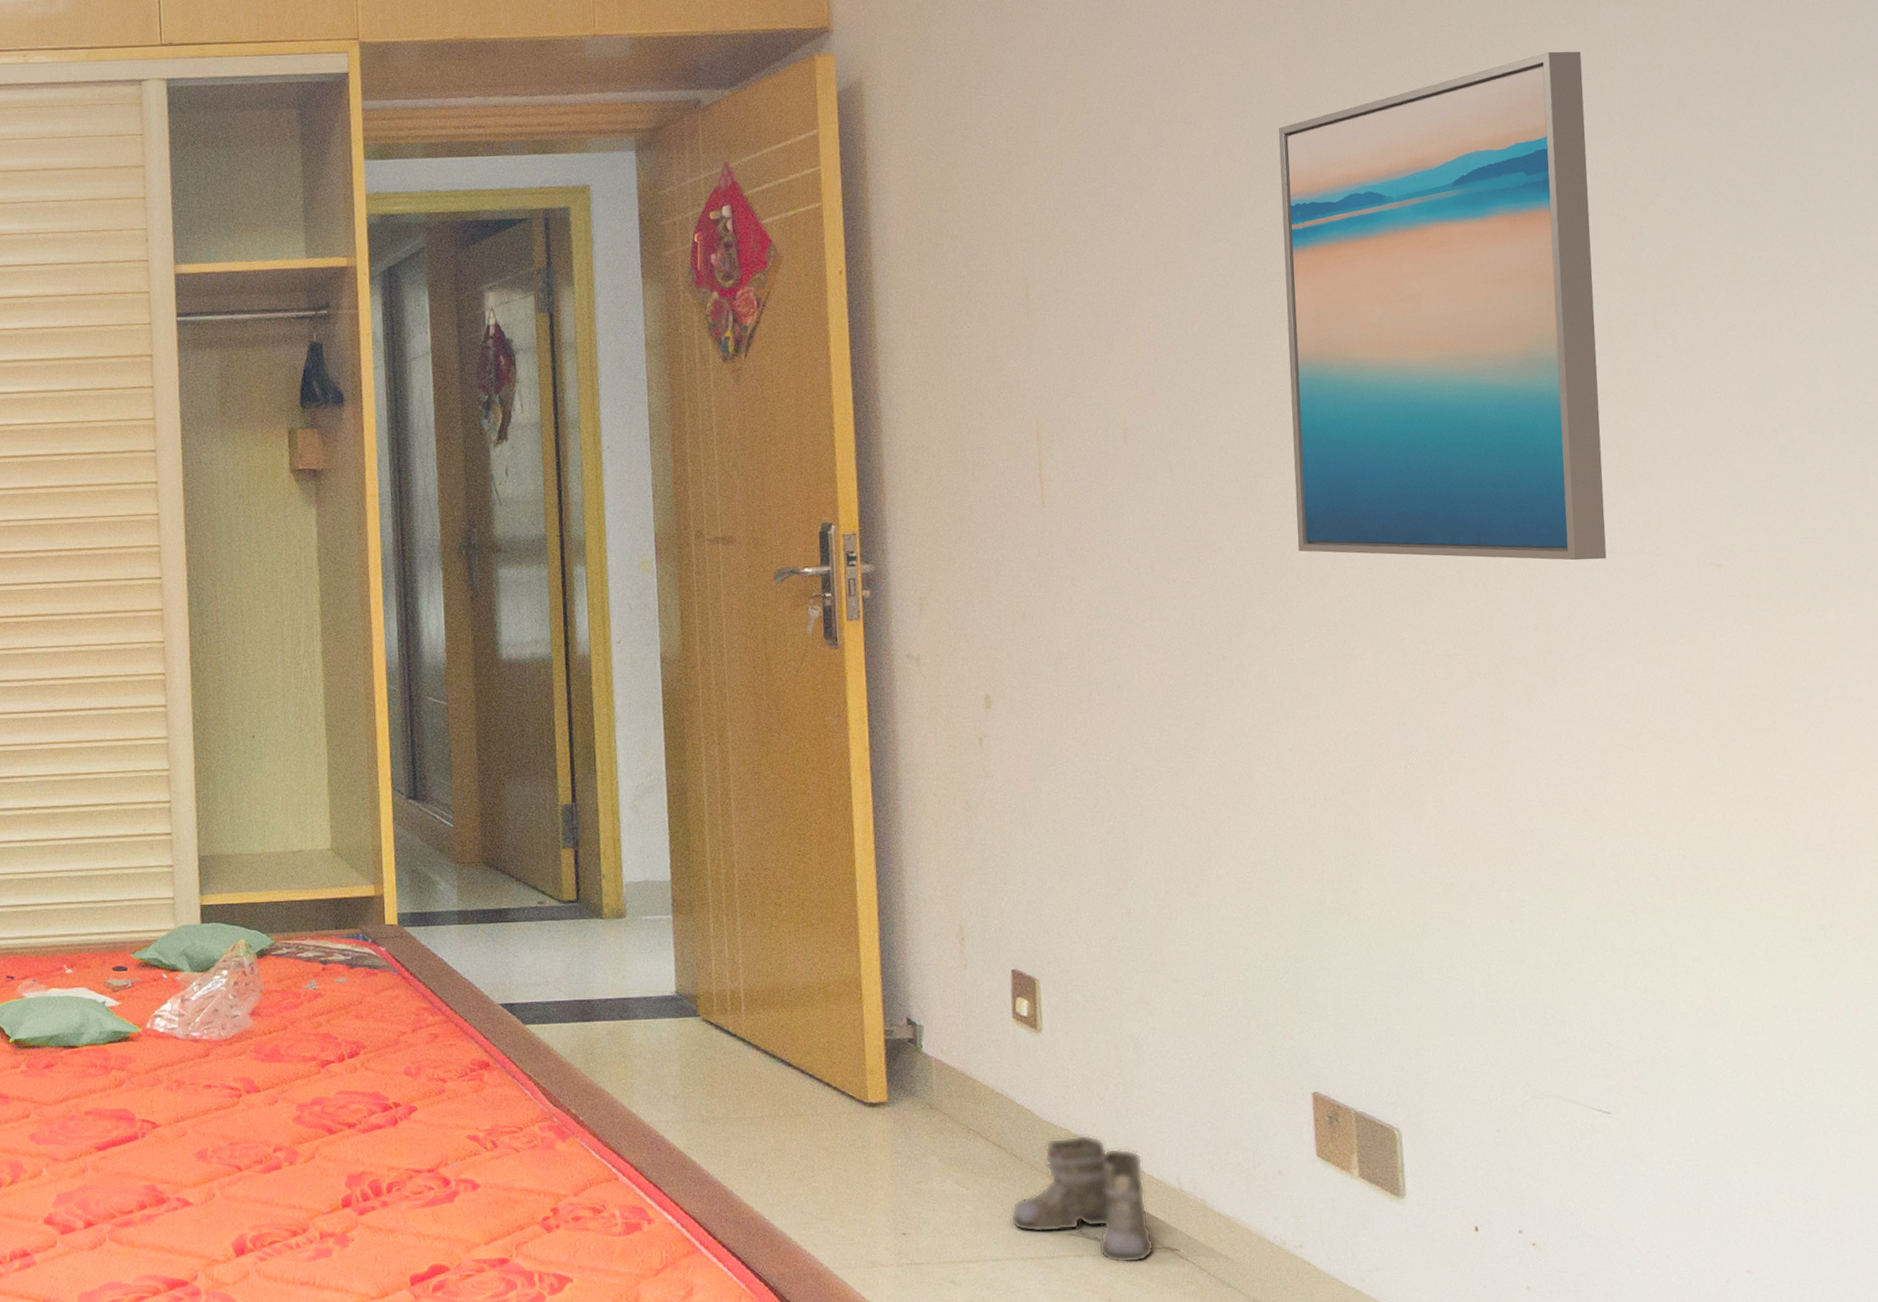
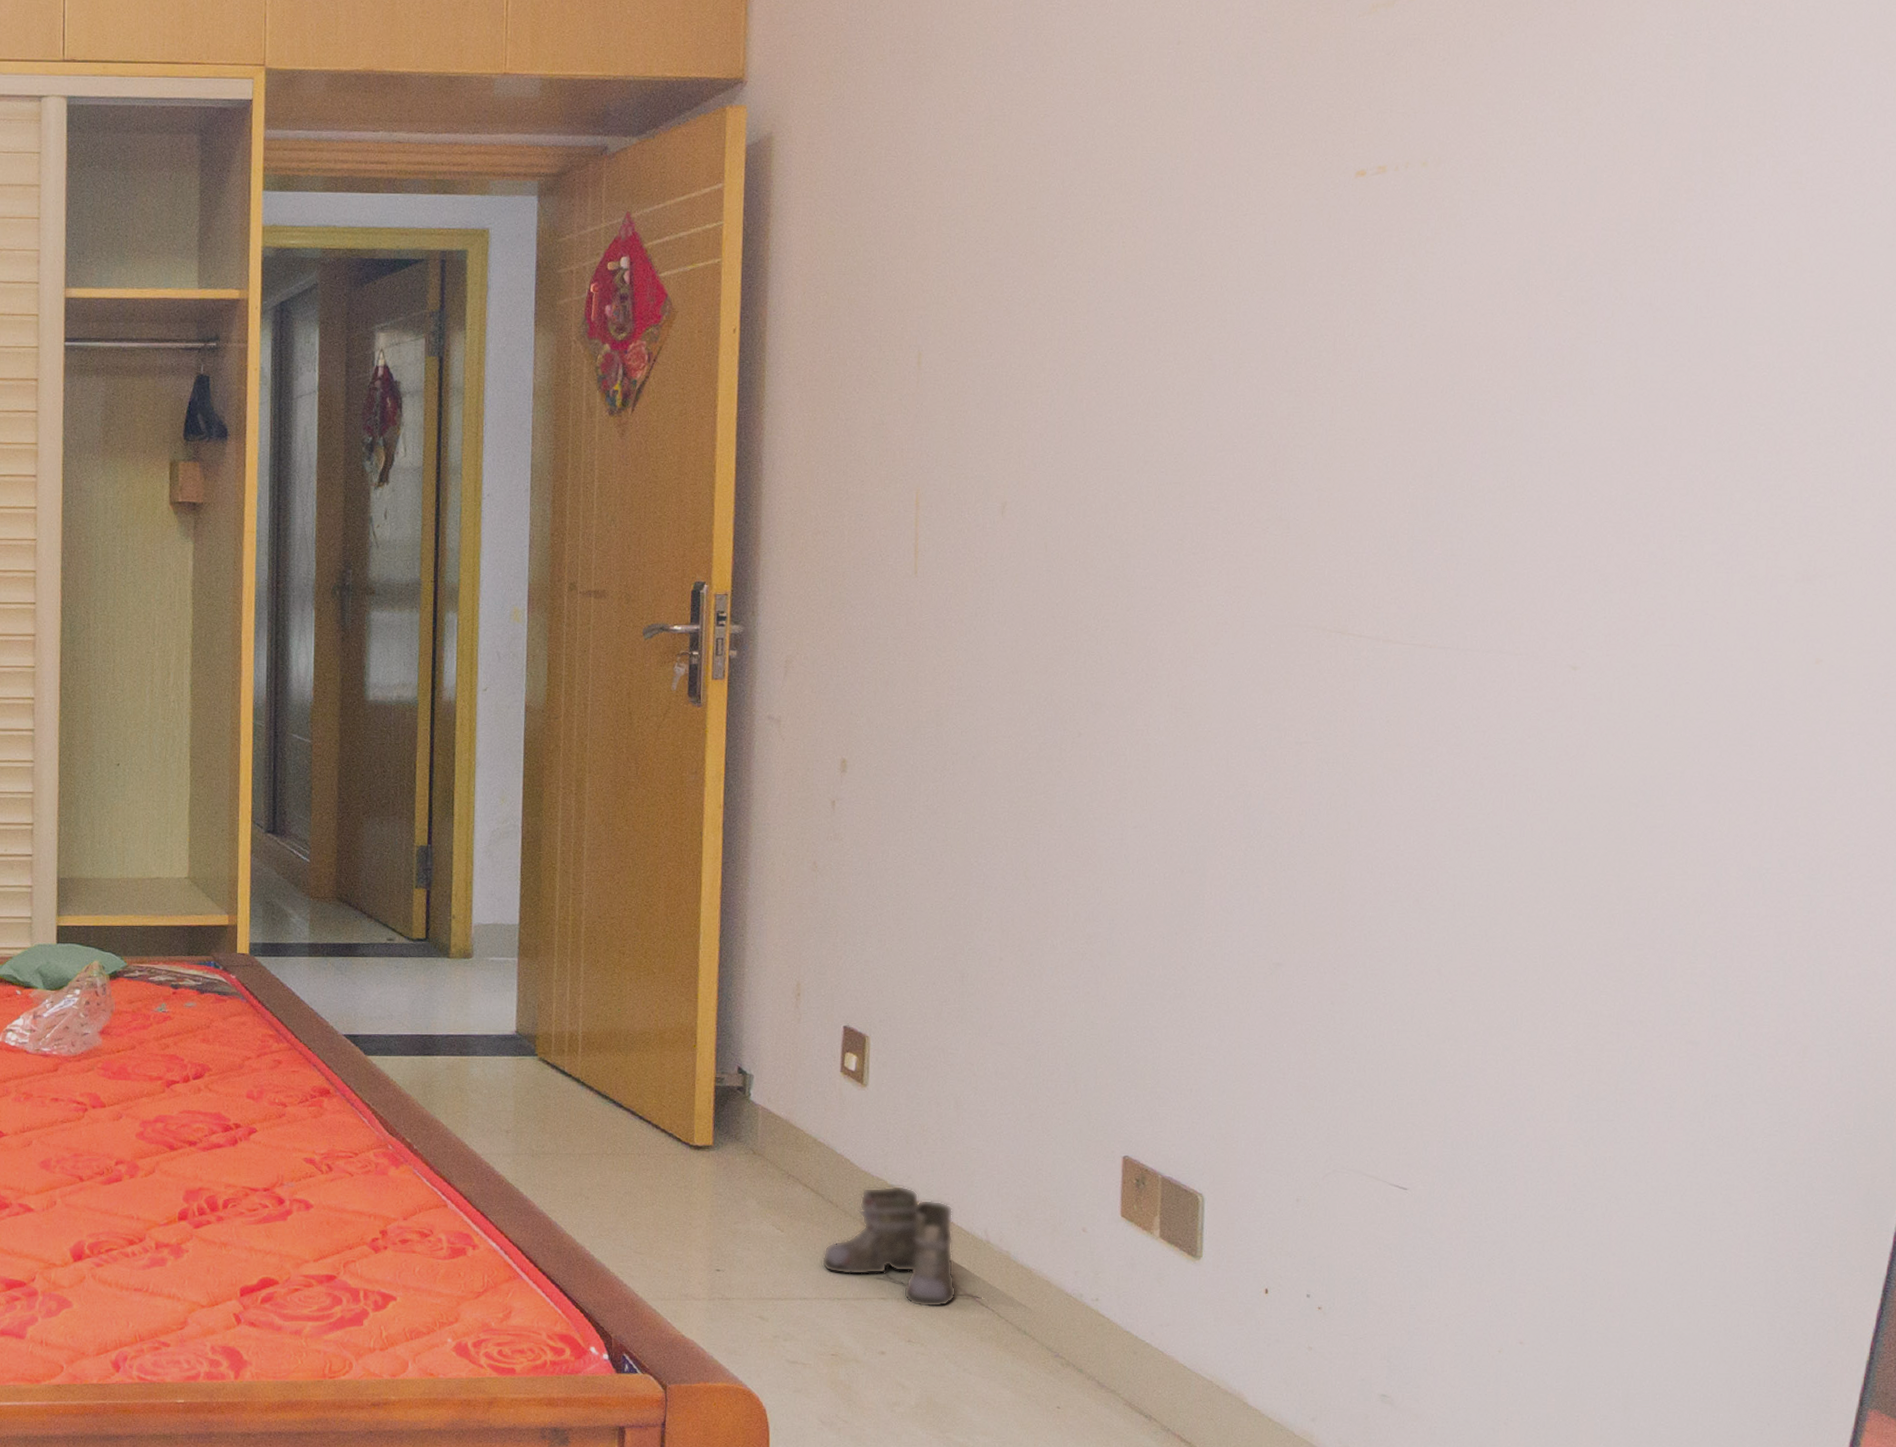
wall art: present [1278,51,1607,561] -> none [1163,142,1499,656]

